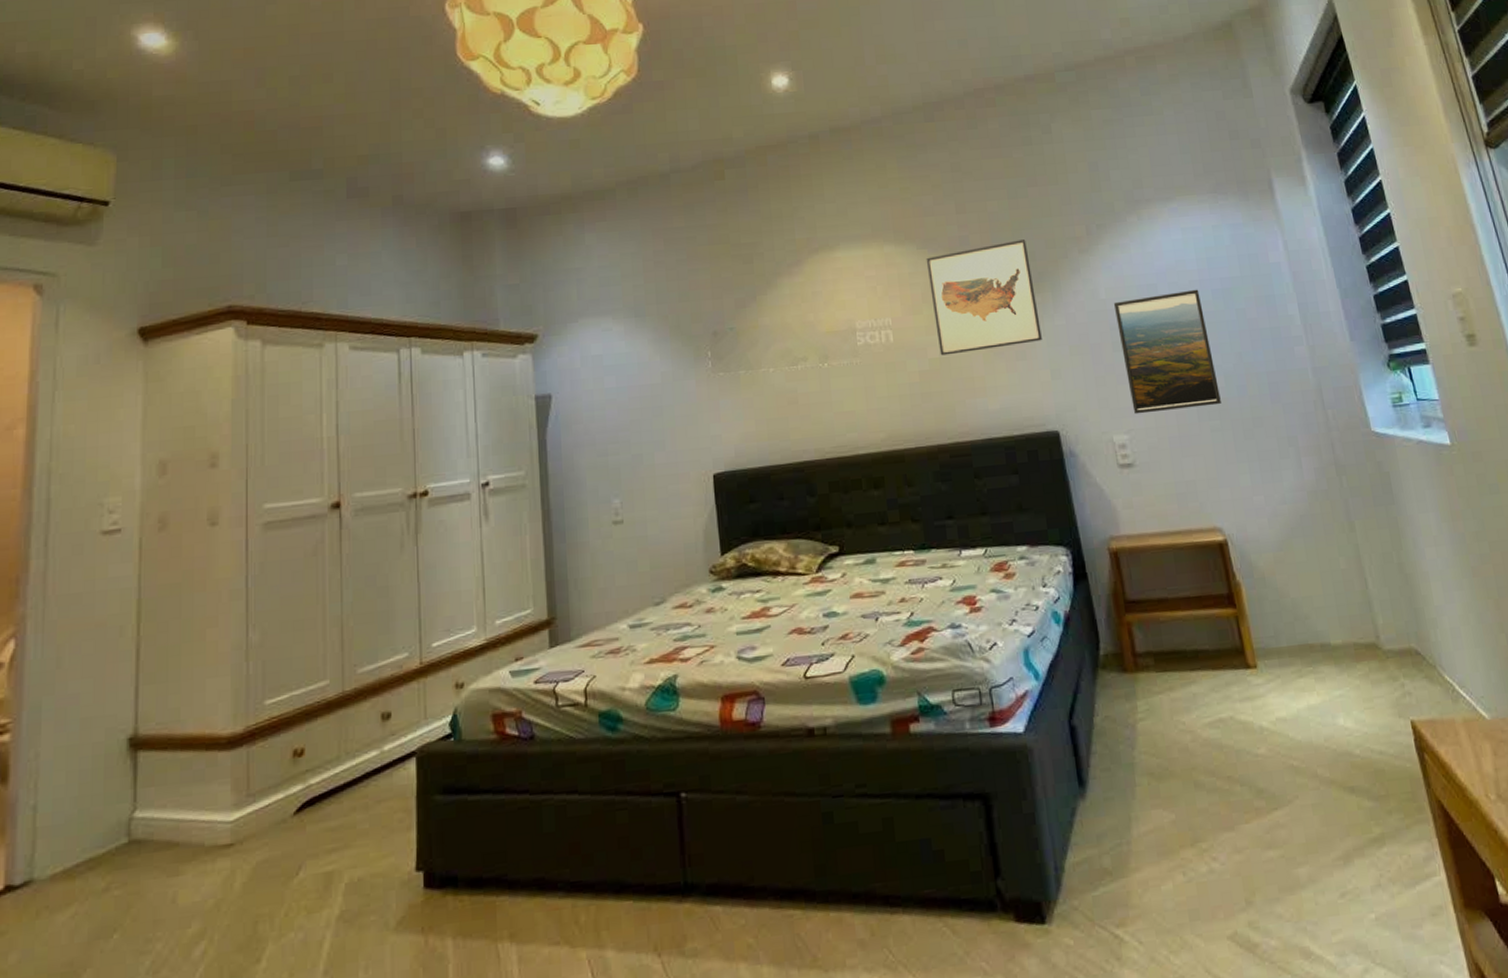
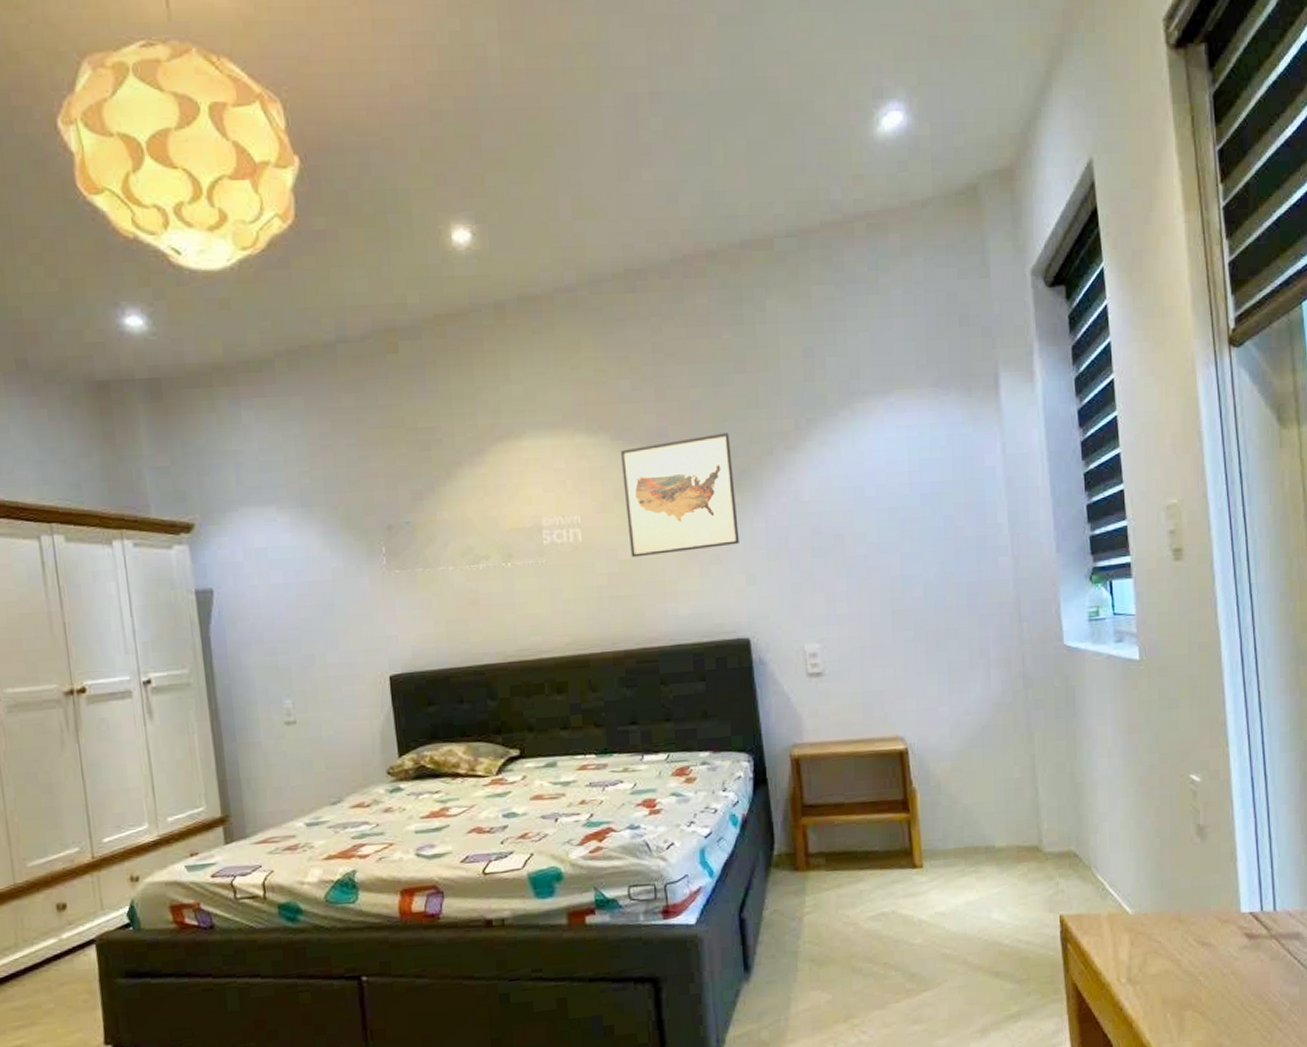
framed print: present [1113,289,1221,415] -> none [816,493,917,623]

